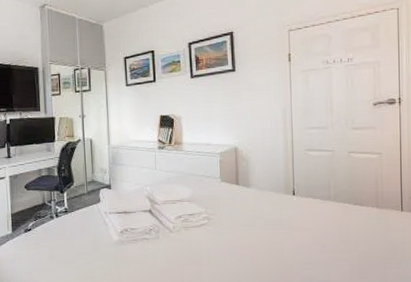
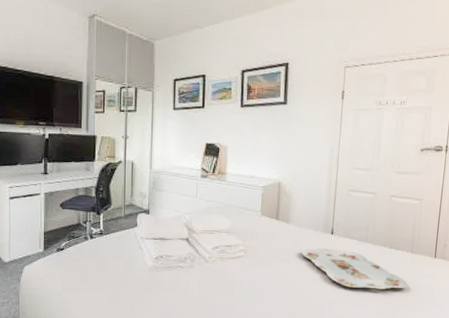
serving tray: none [264,209,377,248] -> present [300,248,408,290]

